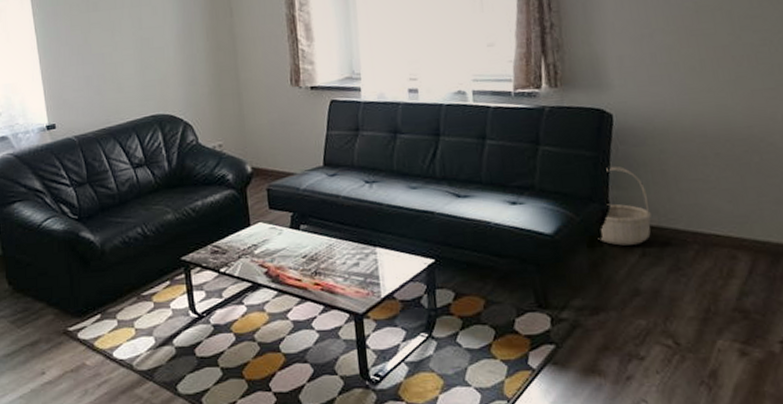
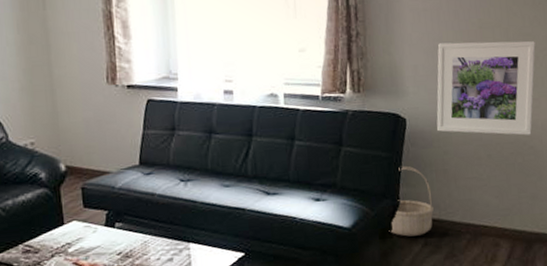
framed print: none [646,23,770,131] -> present [436,41,536,136]

